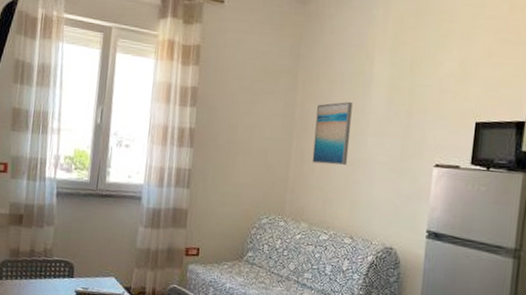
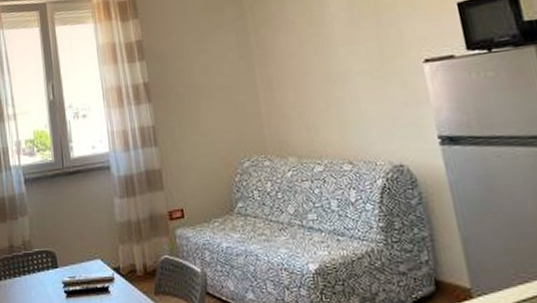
wall art: present [312,101,353,166] -> none [272,15,323,89]

